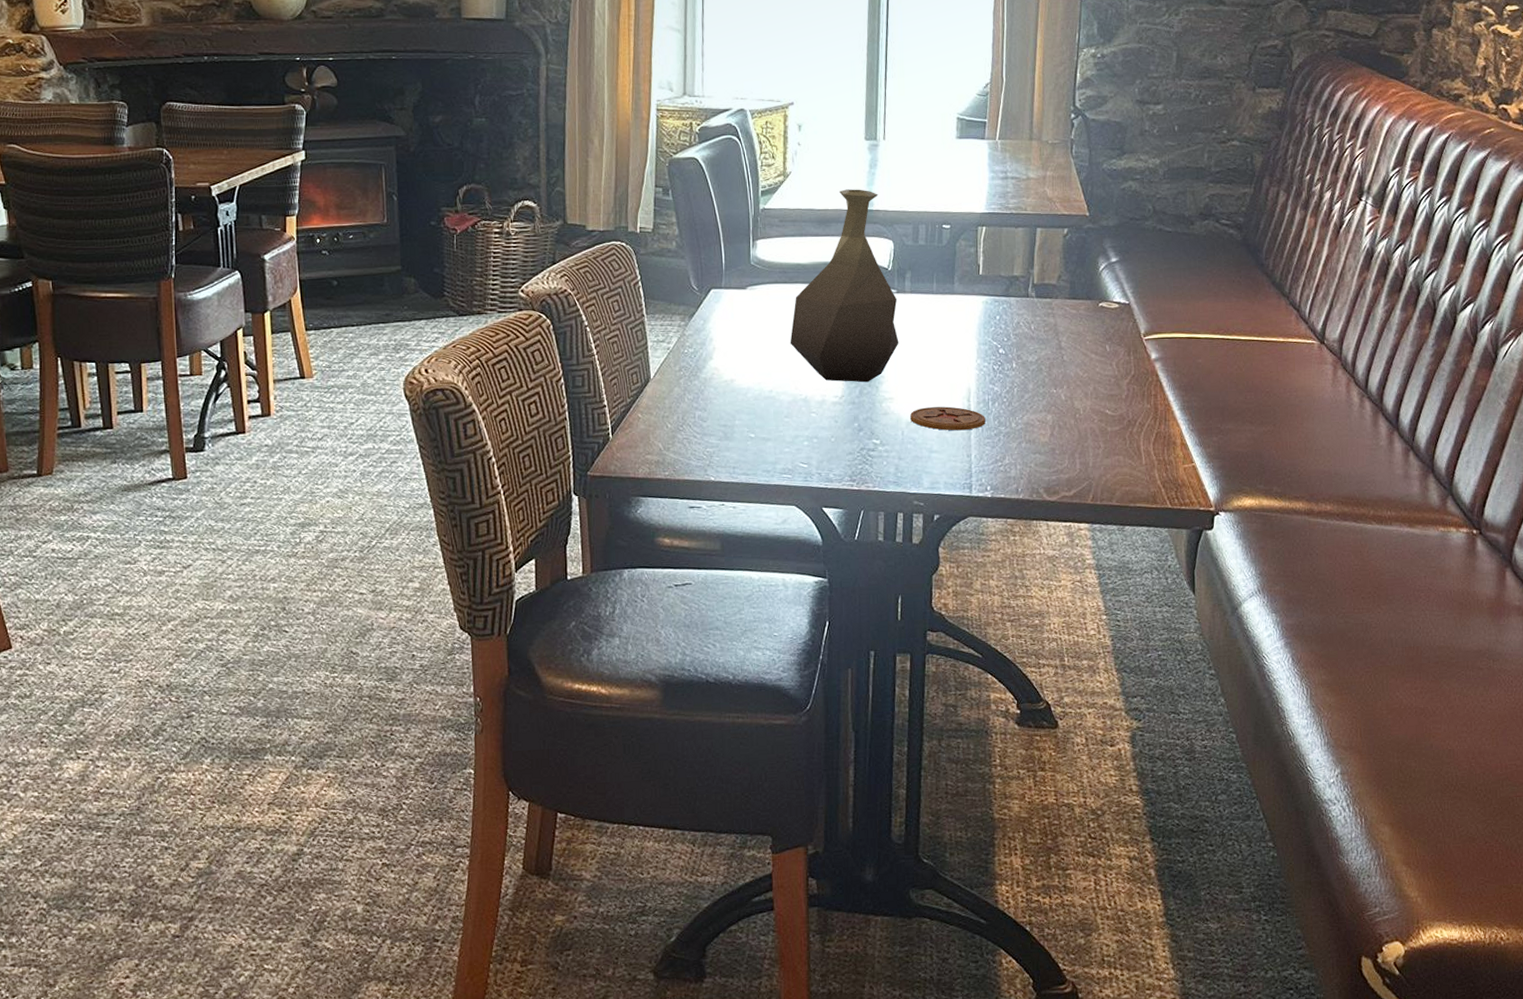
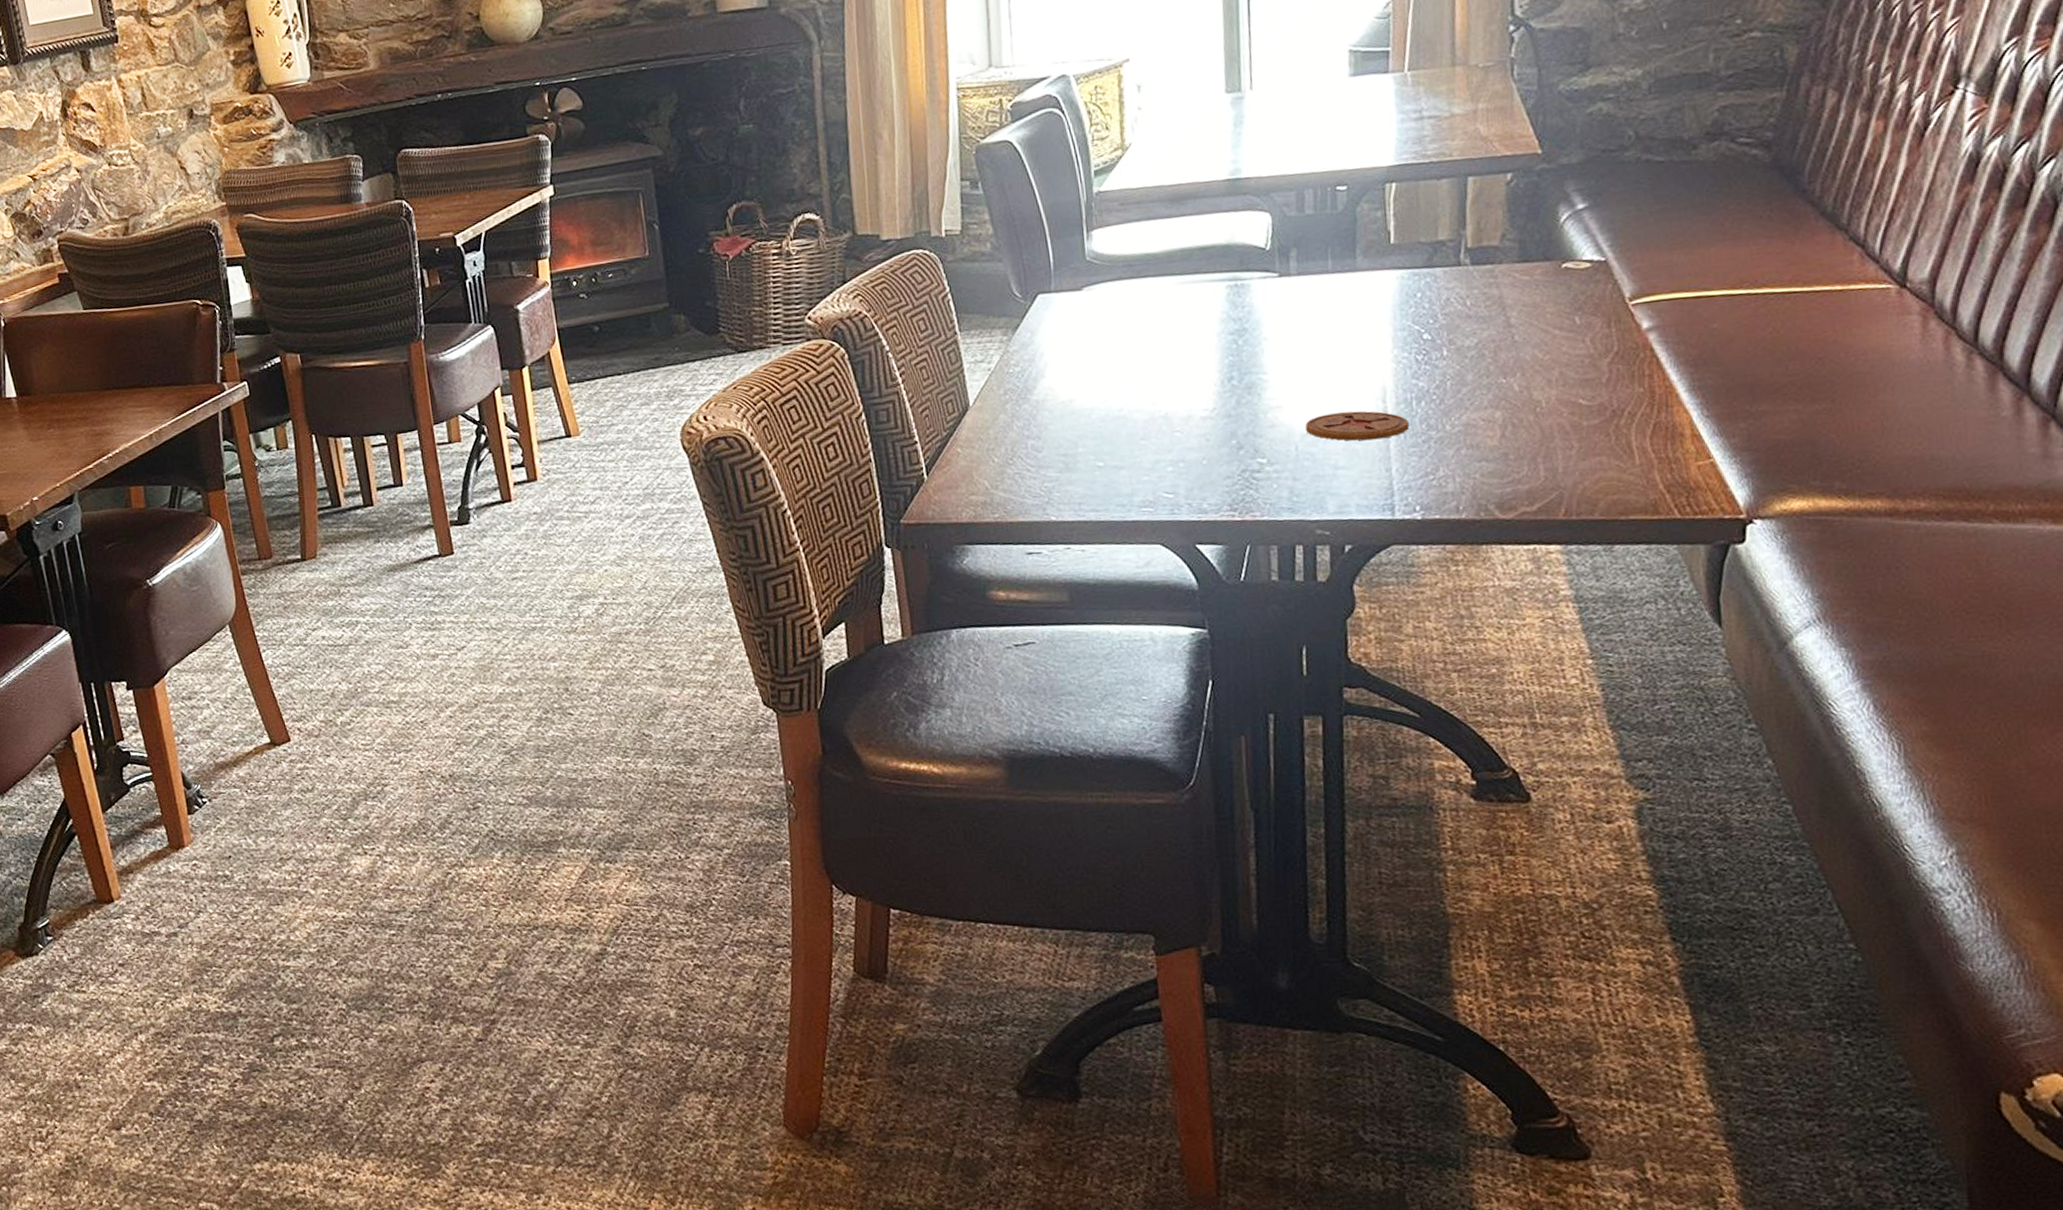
vase: present [790,189,899,383] -> none [1141,154,1286,392]

